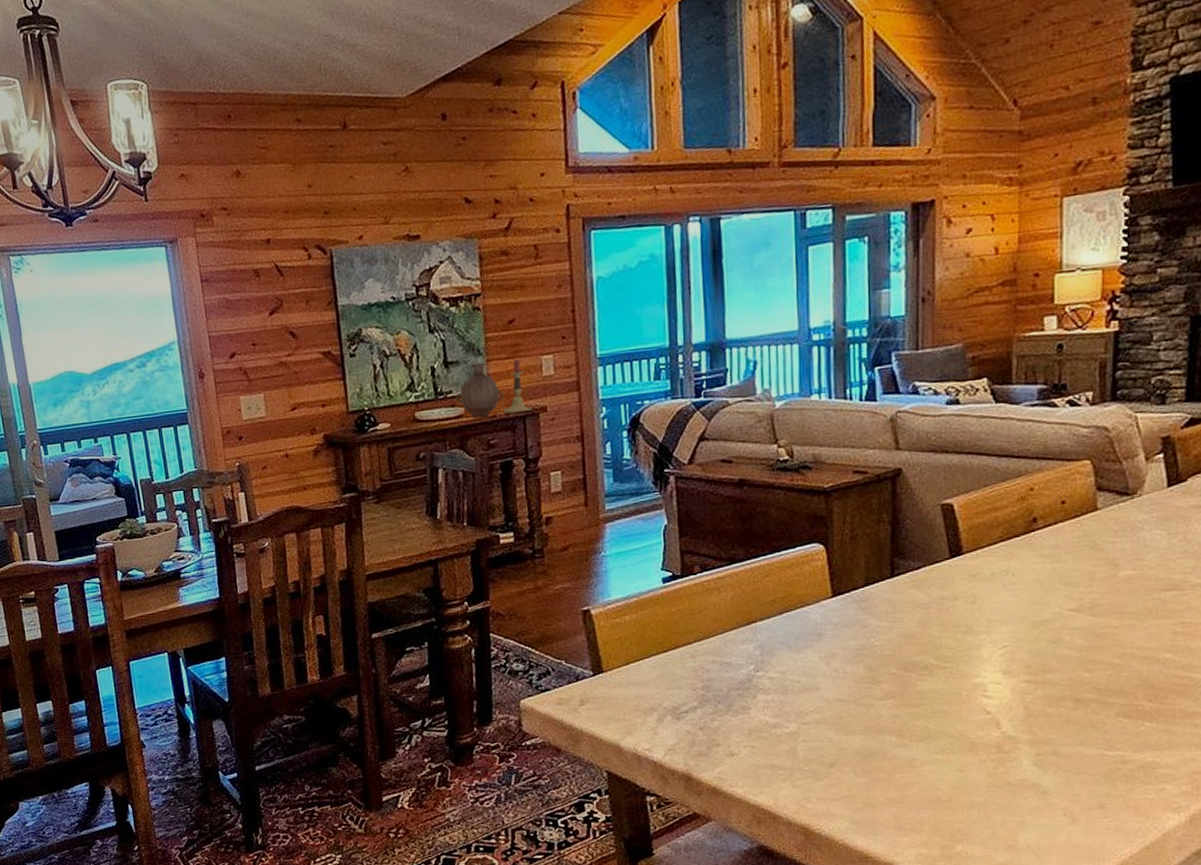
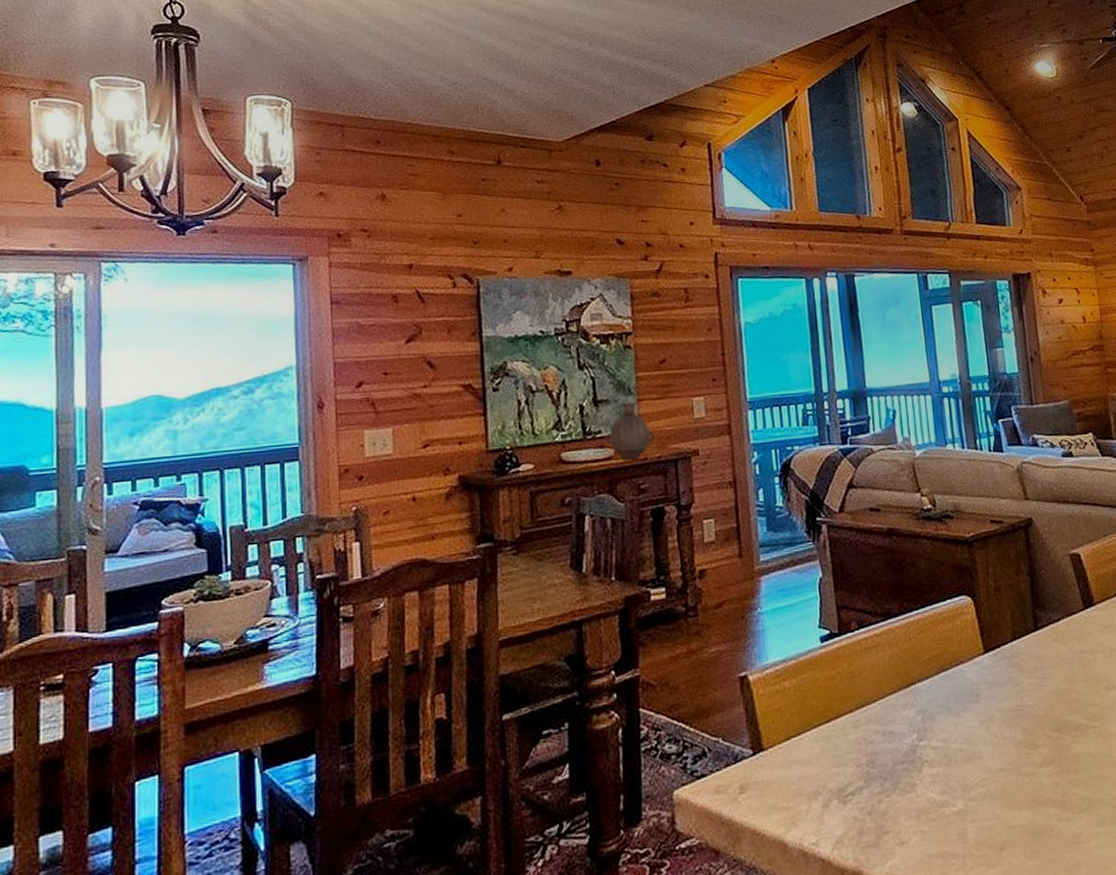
candlestick: present [503,359,534,415] -> none [654,400,686,458]

